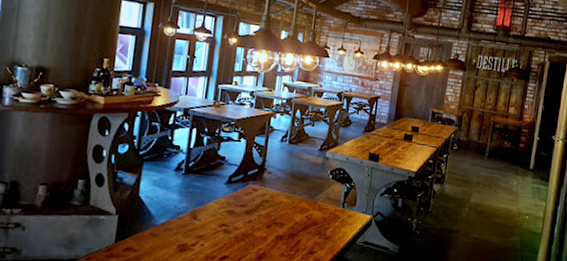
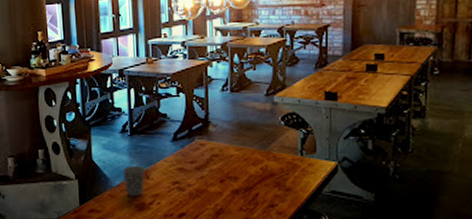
cup: none [169,204,194,236] -> present [122,165,145,196]

